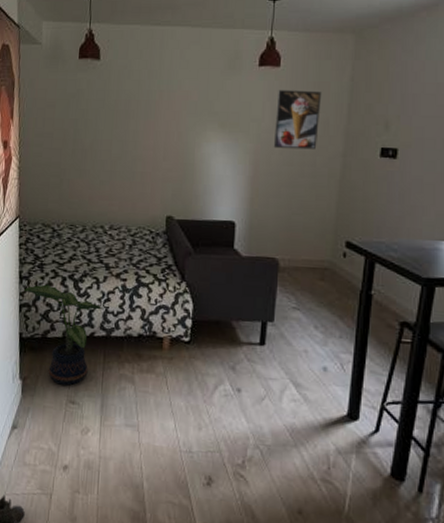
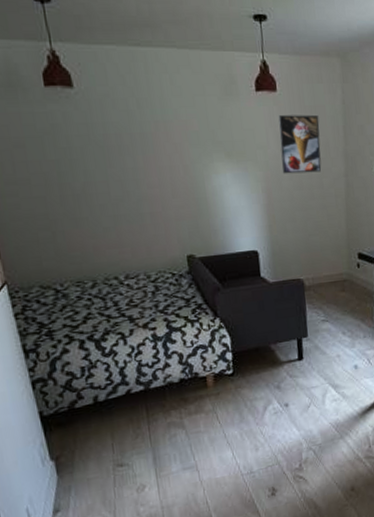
potted plant: present [23,284,104,386] -> none [32,352,136,453]

